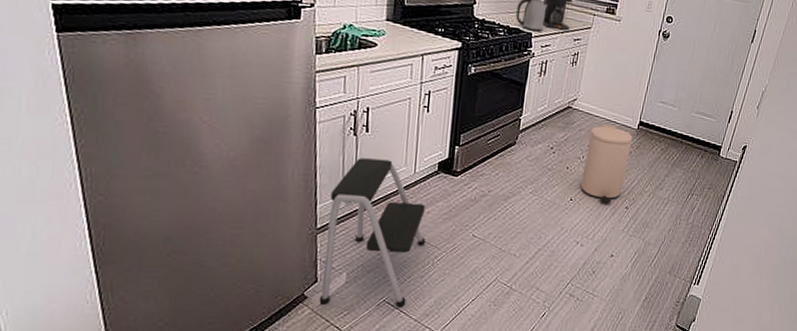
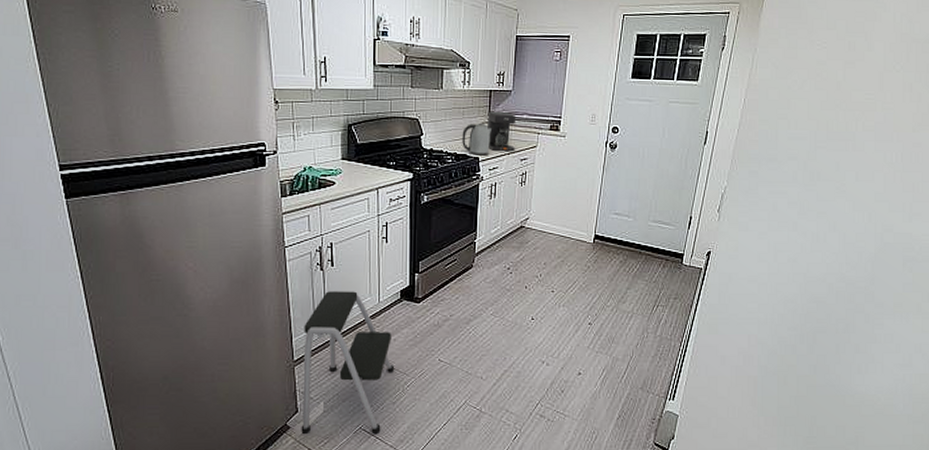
pedal bin: present [580,124,633,203] -> none [541,241,589,320]

